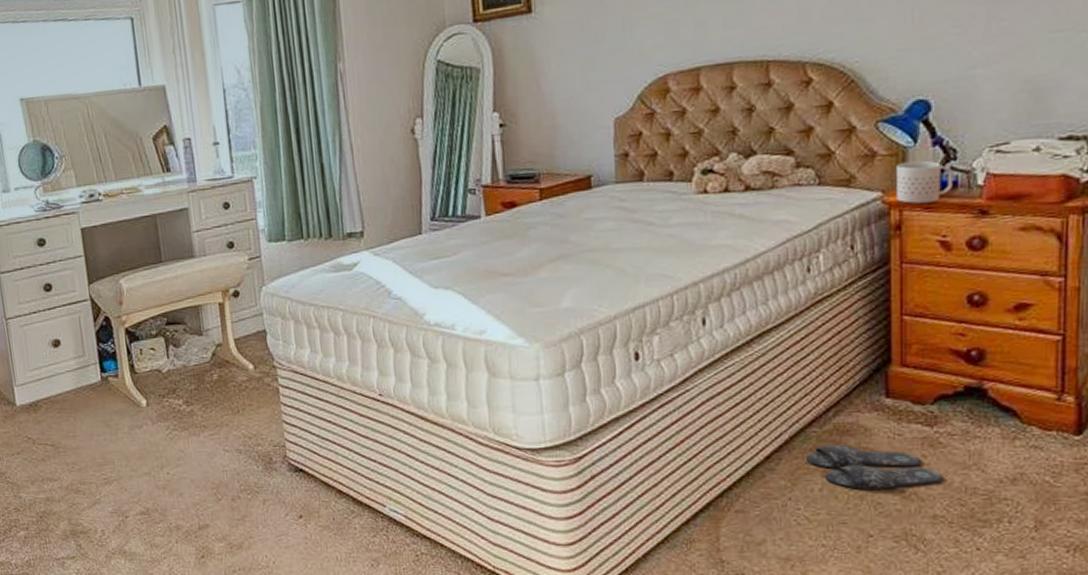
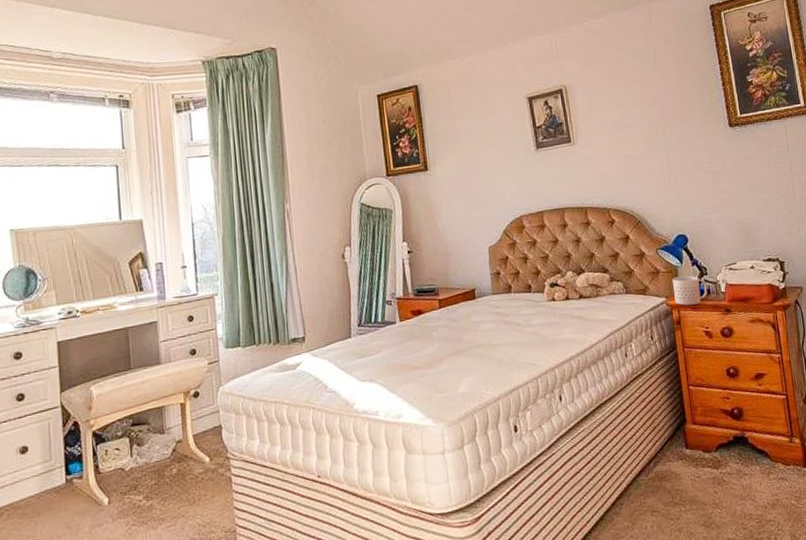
slippers: present [806,444,943,491] -> none [639,488,730,524]

